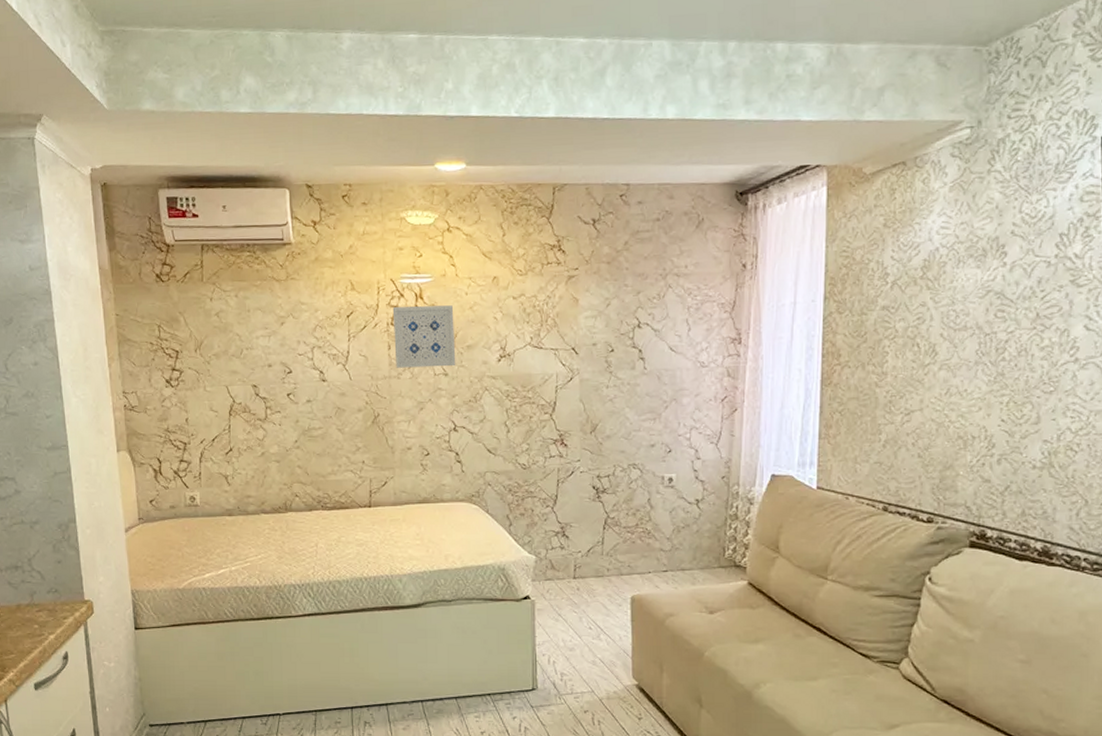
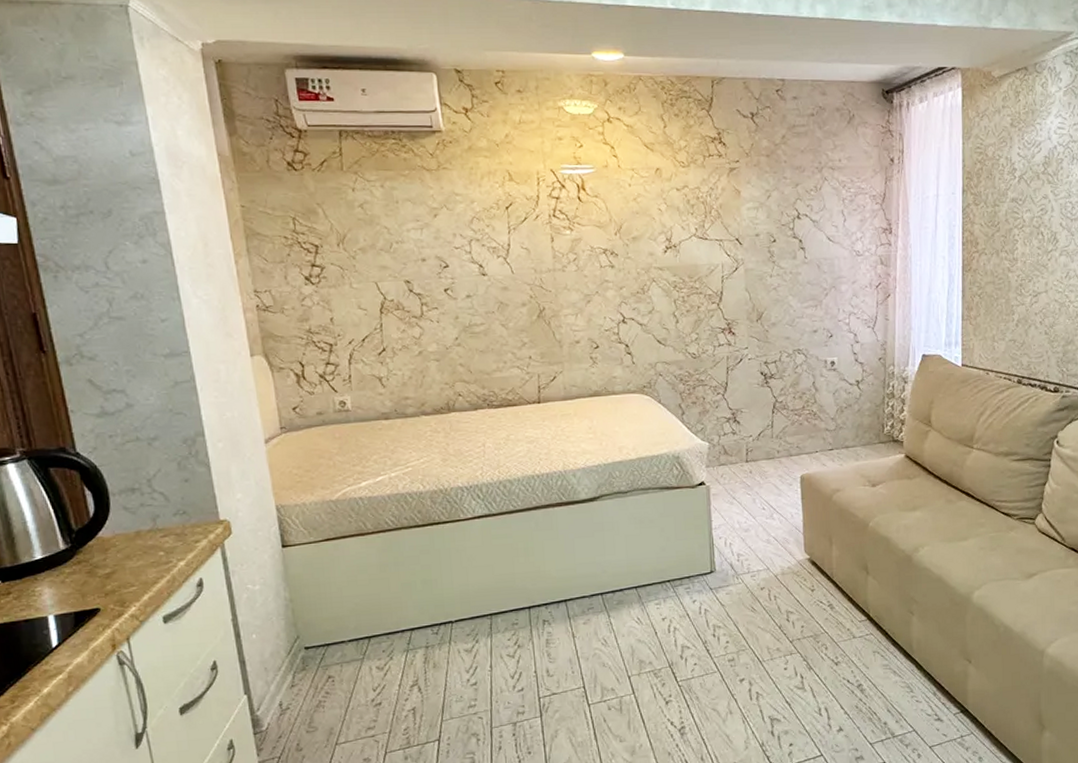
wall art: present [392,305,456,368] -> none [554,197,622,261]

